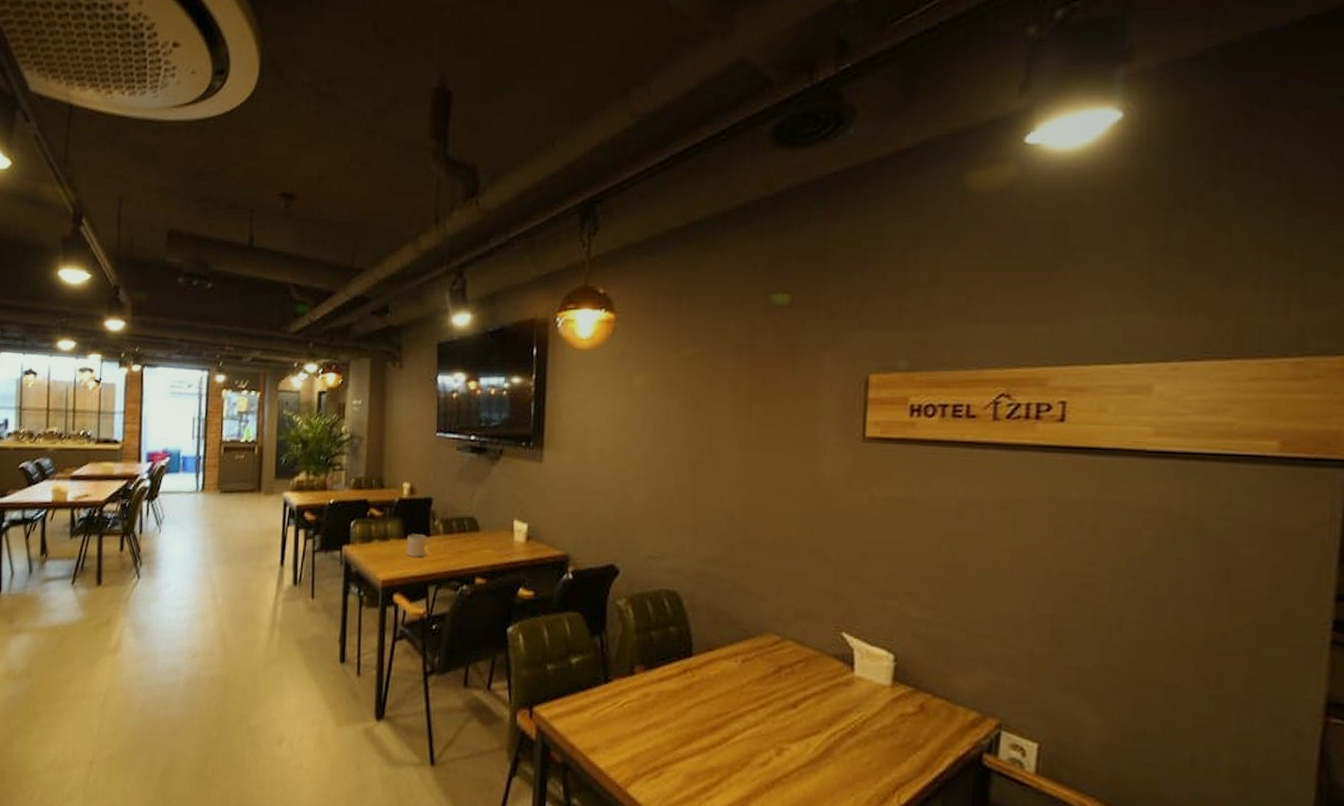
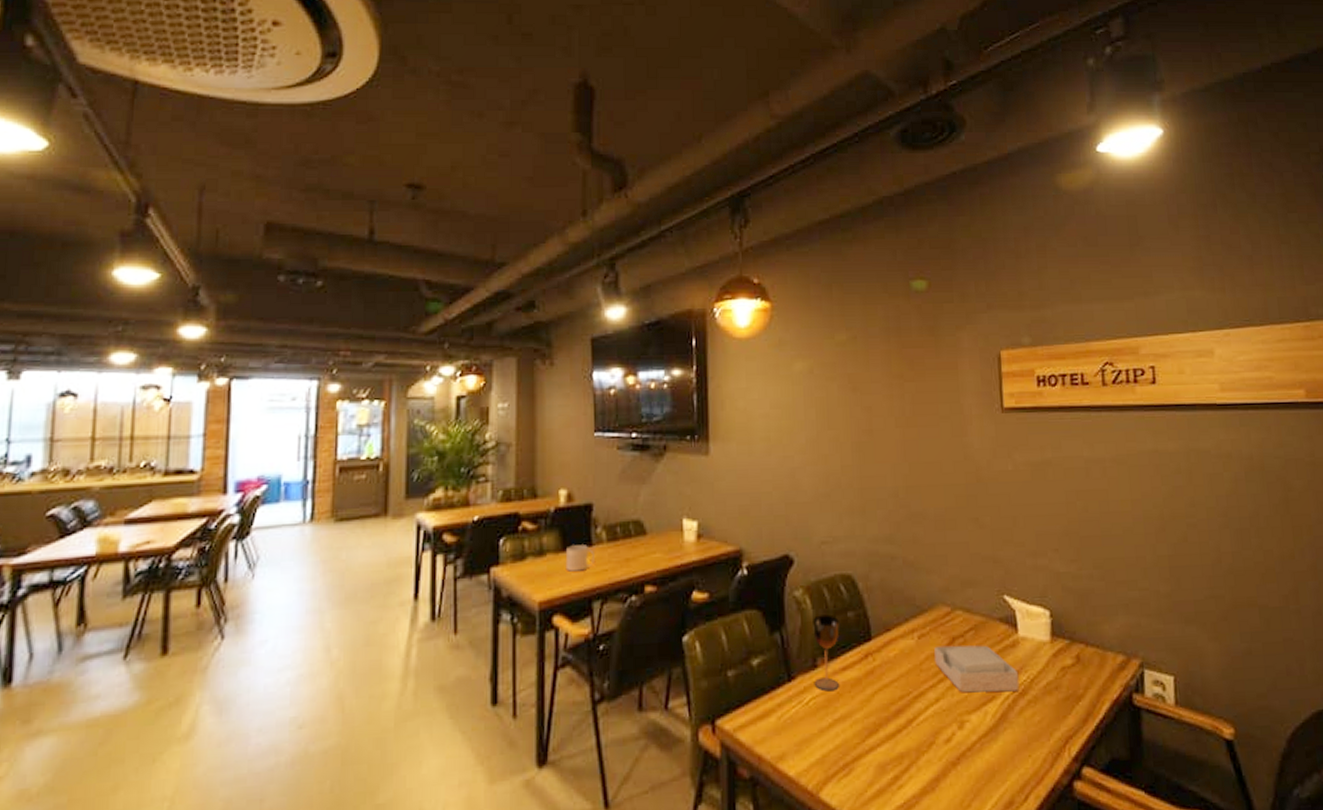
wineglass: none [630,626,660,699] -> present [813,614,839,692]
napkin holder: none [758,672,850,730] -> present [934,645,1020,693]

